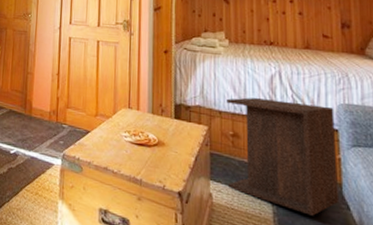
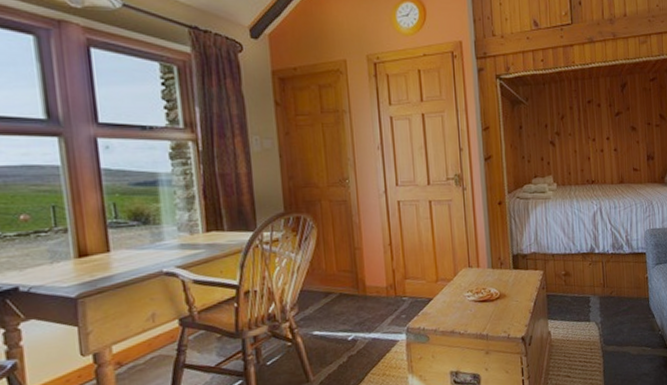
nightstand: present [227,97,340,216] -> none [558,233,647,330]

